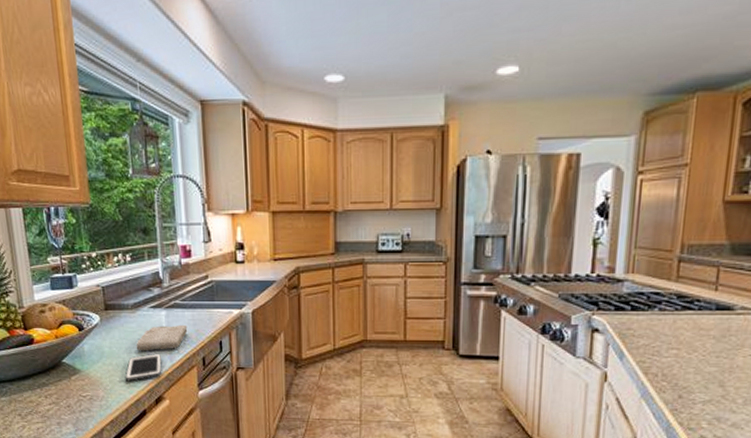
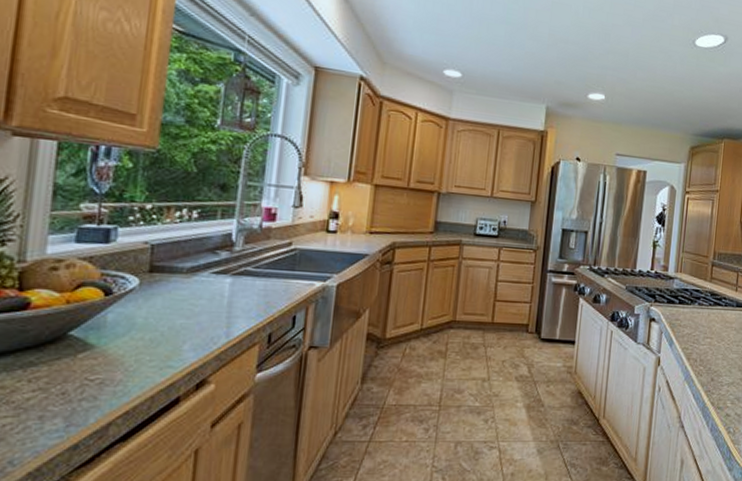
cell phone: present [125,353,162,382] -> none [158,327,215,362]
washcloth: present [136,324,188,351] -> none [182,294,256,325]

